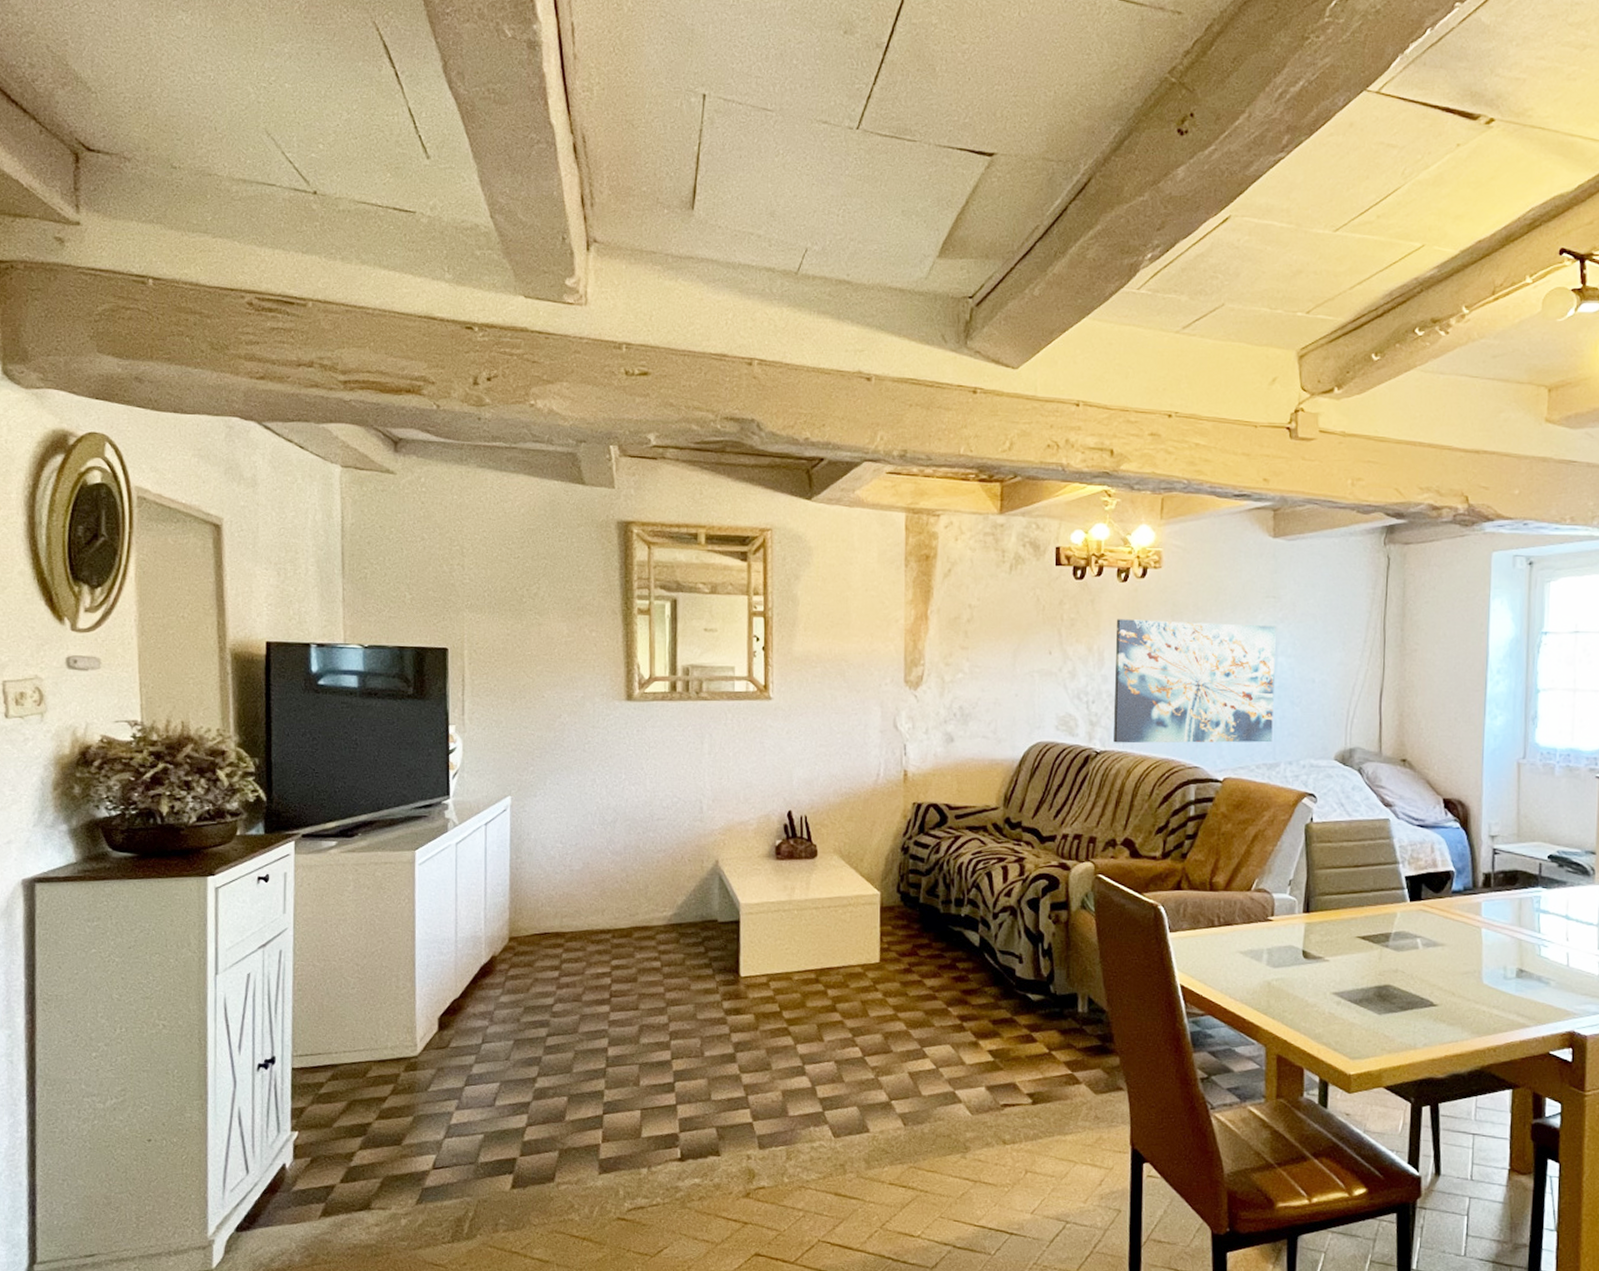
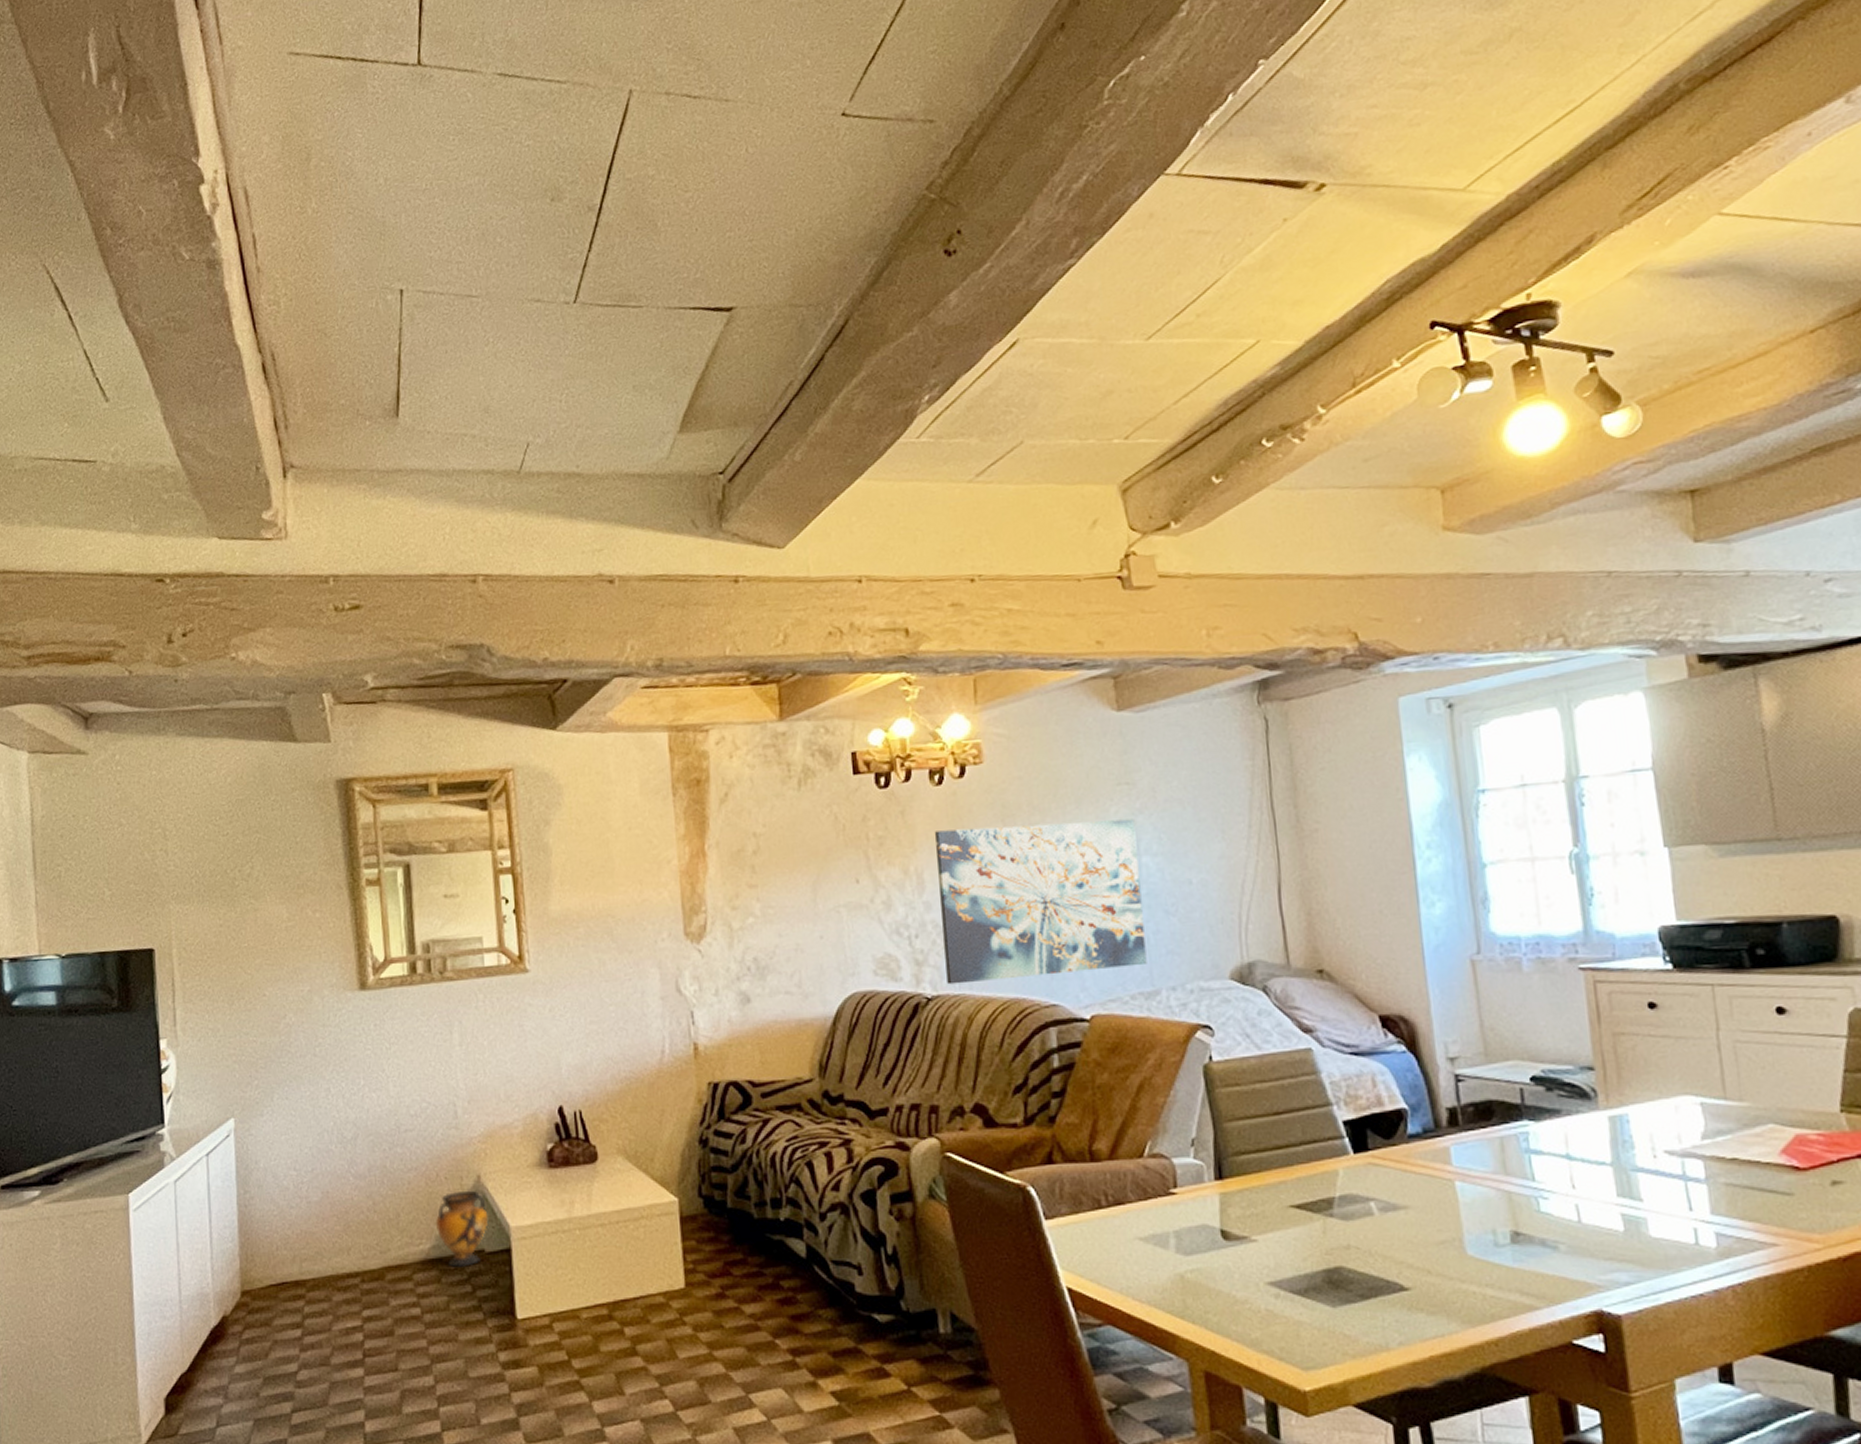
vase: none [678,871,723,932] -> present [436,1190,489,1267]

